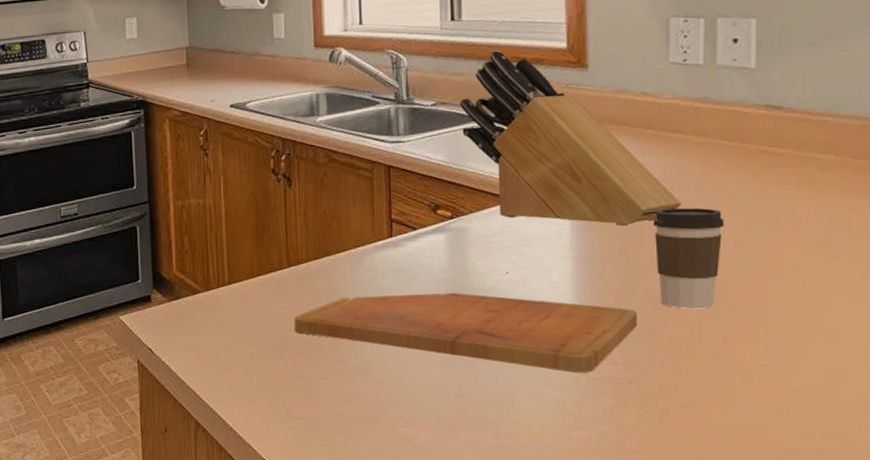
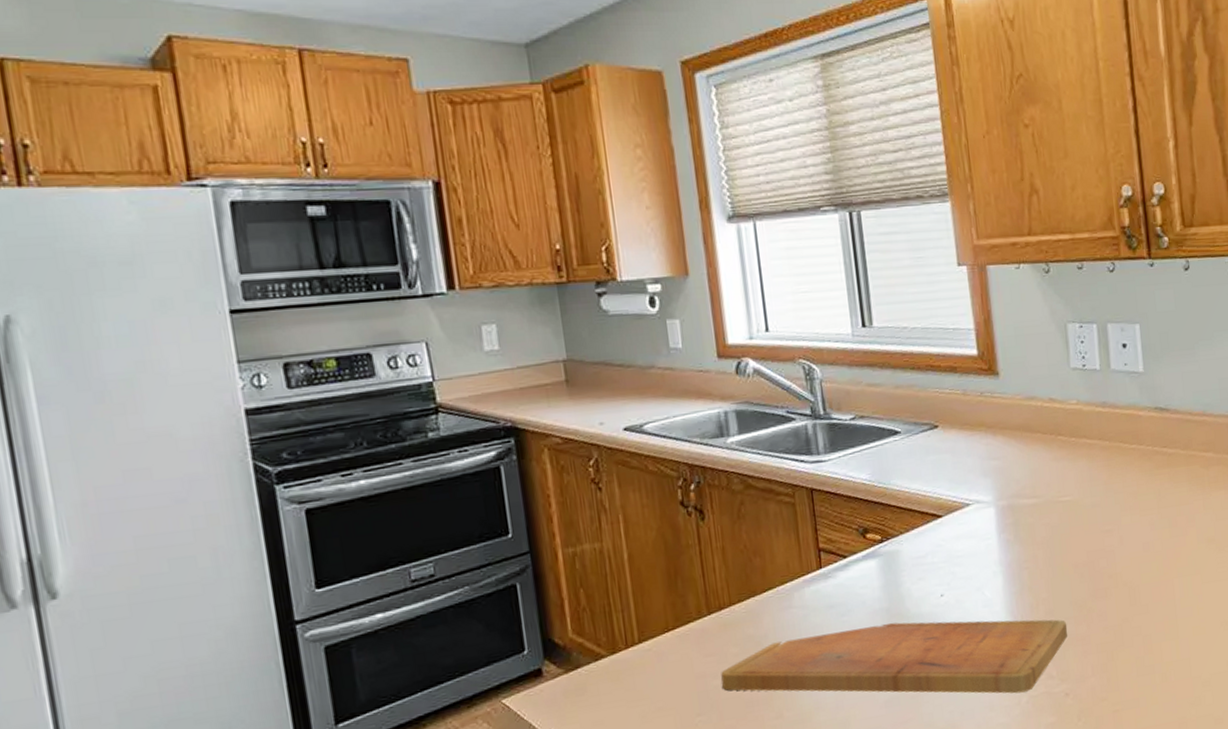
knife block: present [460,50,682,227] -> none [879,358,1095,537]
coffee cup: present [653,207,724,309] -> none [1071,511,1133,614]

